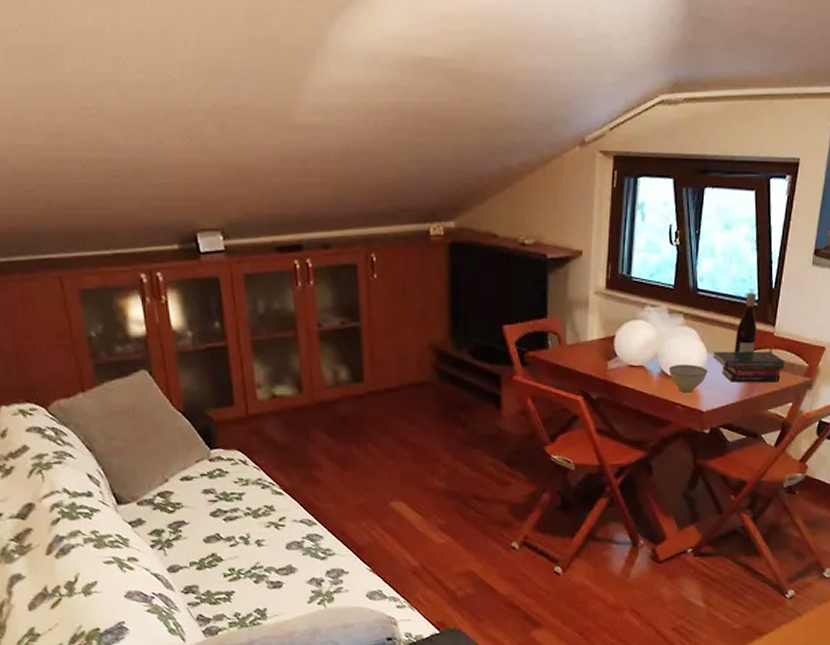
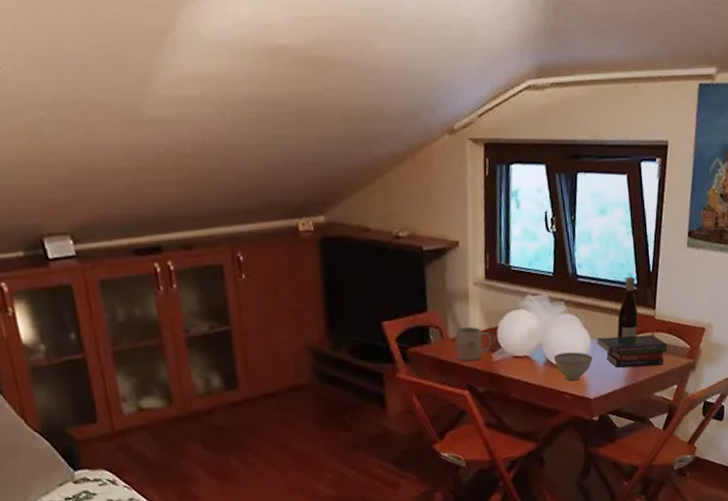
mug: none [572,335,609,368] -> present [455,327,492,362]

